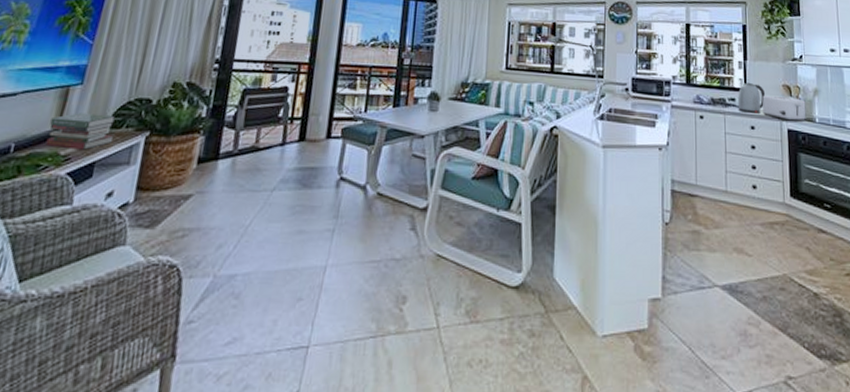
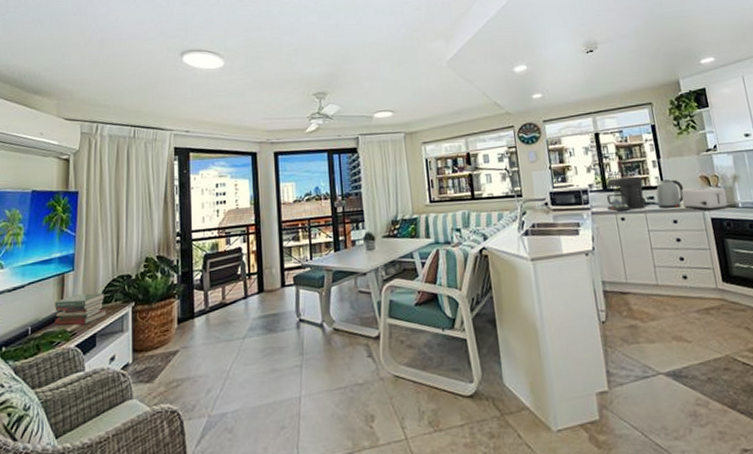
coffee maker: none [688,73,726,110] -> present [607,176,645,212]

